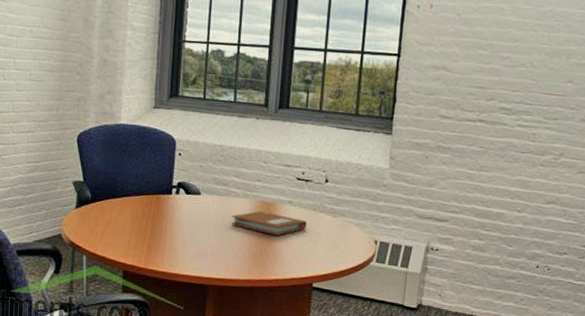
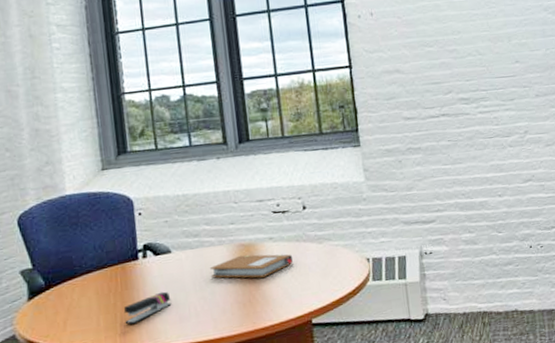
stapler: none [151,227,194,249] -> present [123,291,172,325]

